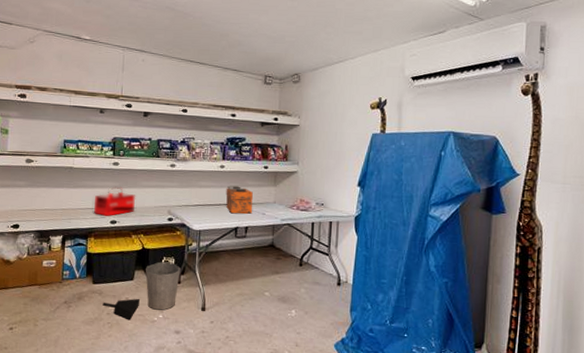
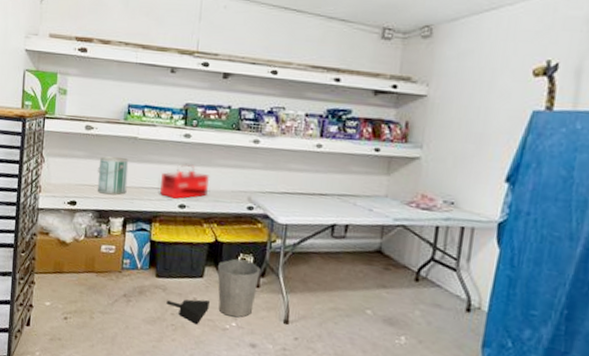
paint can: none [38,184,66,218] -> present [98,156,128,196]
tool box: present [226,185,254,214] -> none [321,170,358,209]

